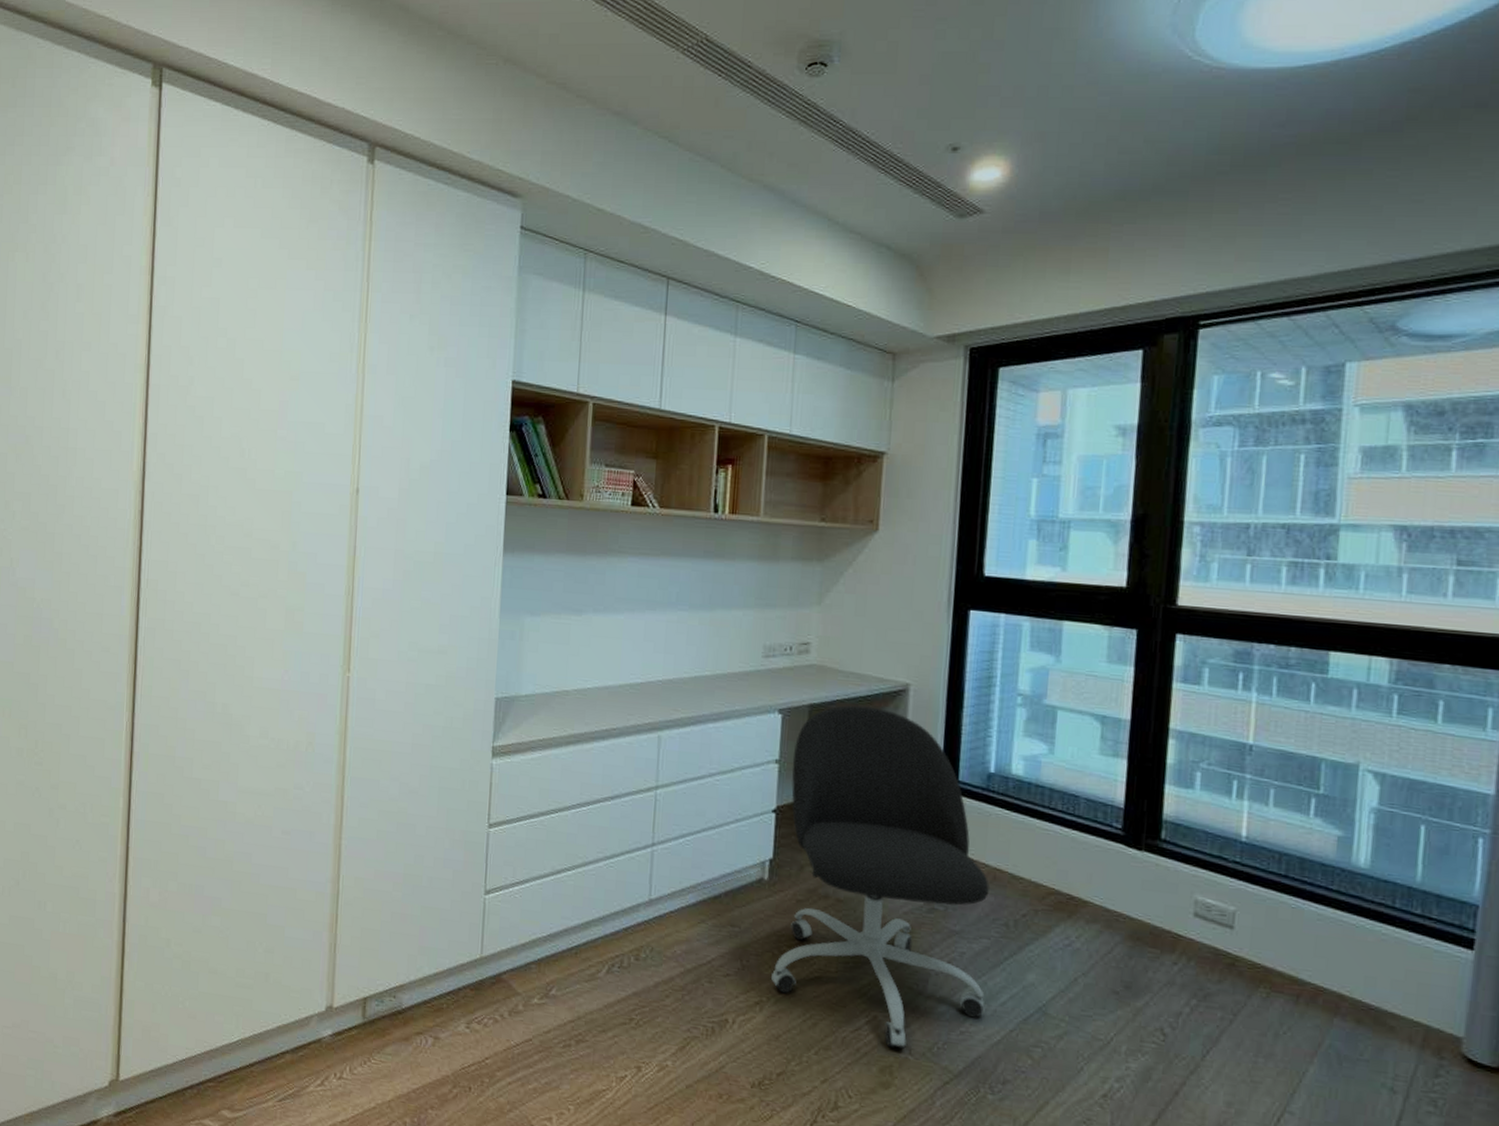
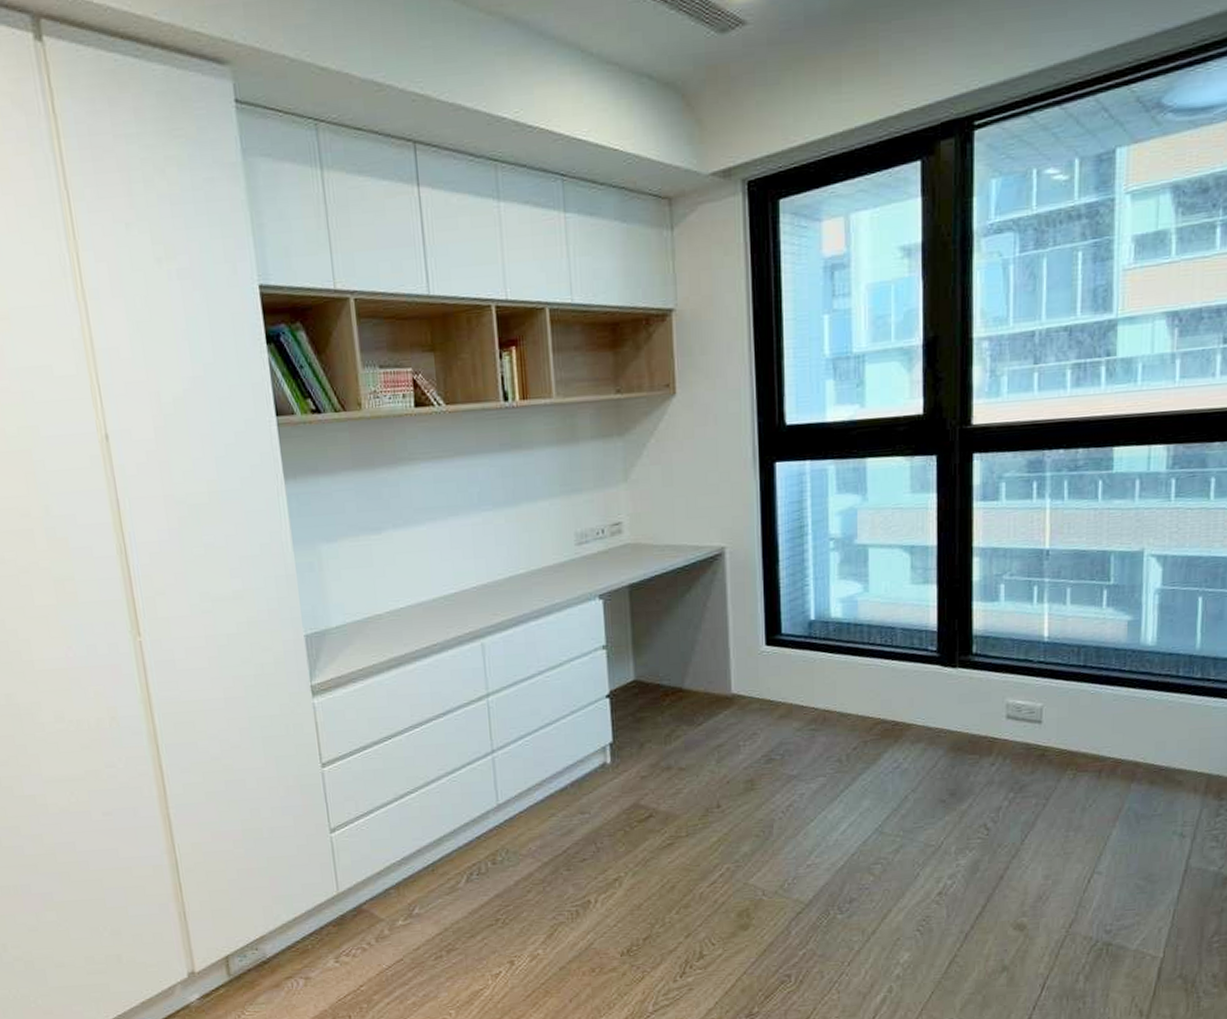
office chair: present [771,705,989,1049] -> none [619,576,827,892]

